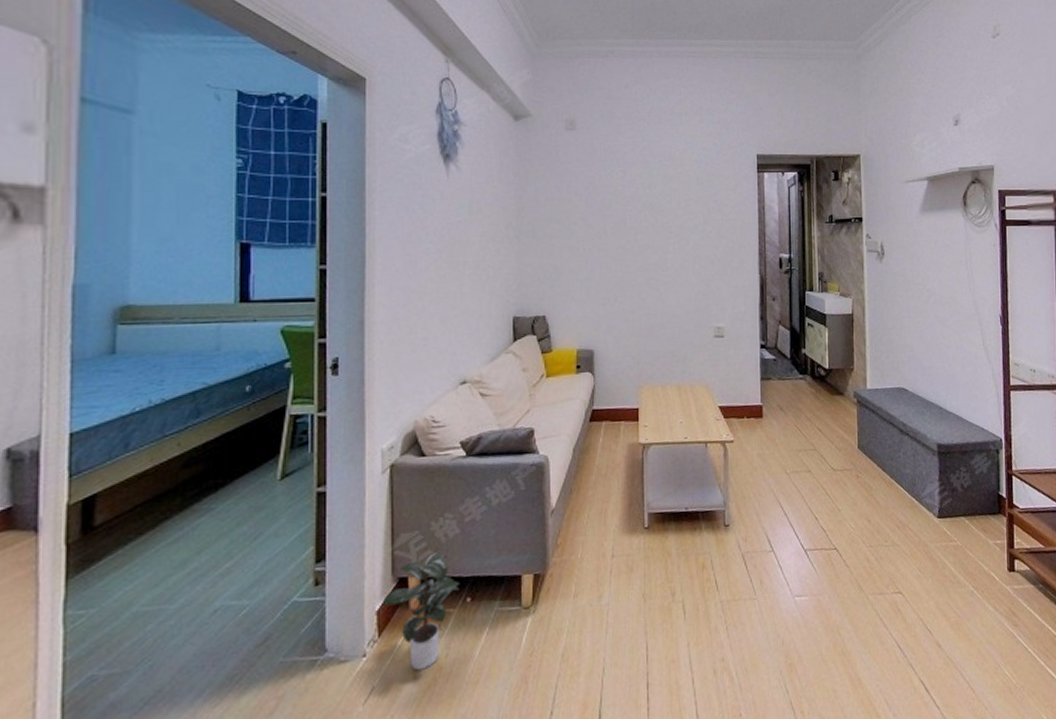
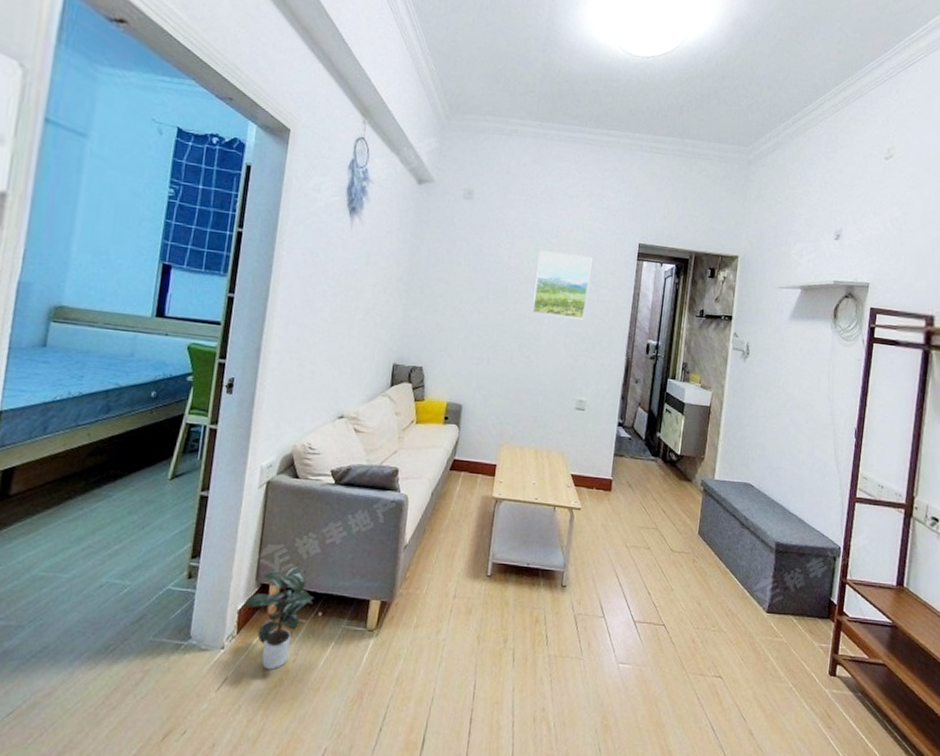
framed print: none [654,175,711,243] -> present [532,250,592,320]

